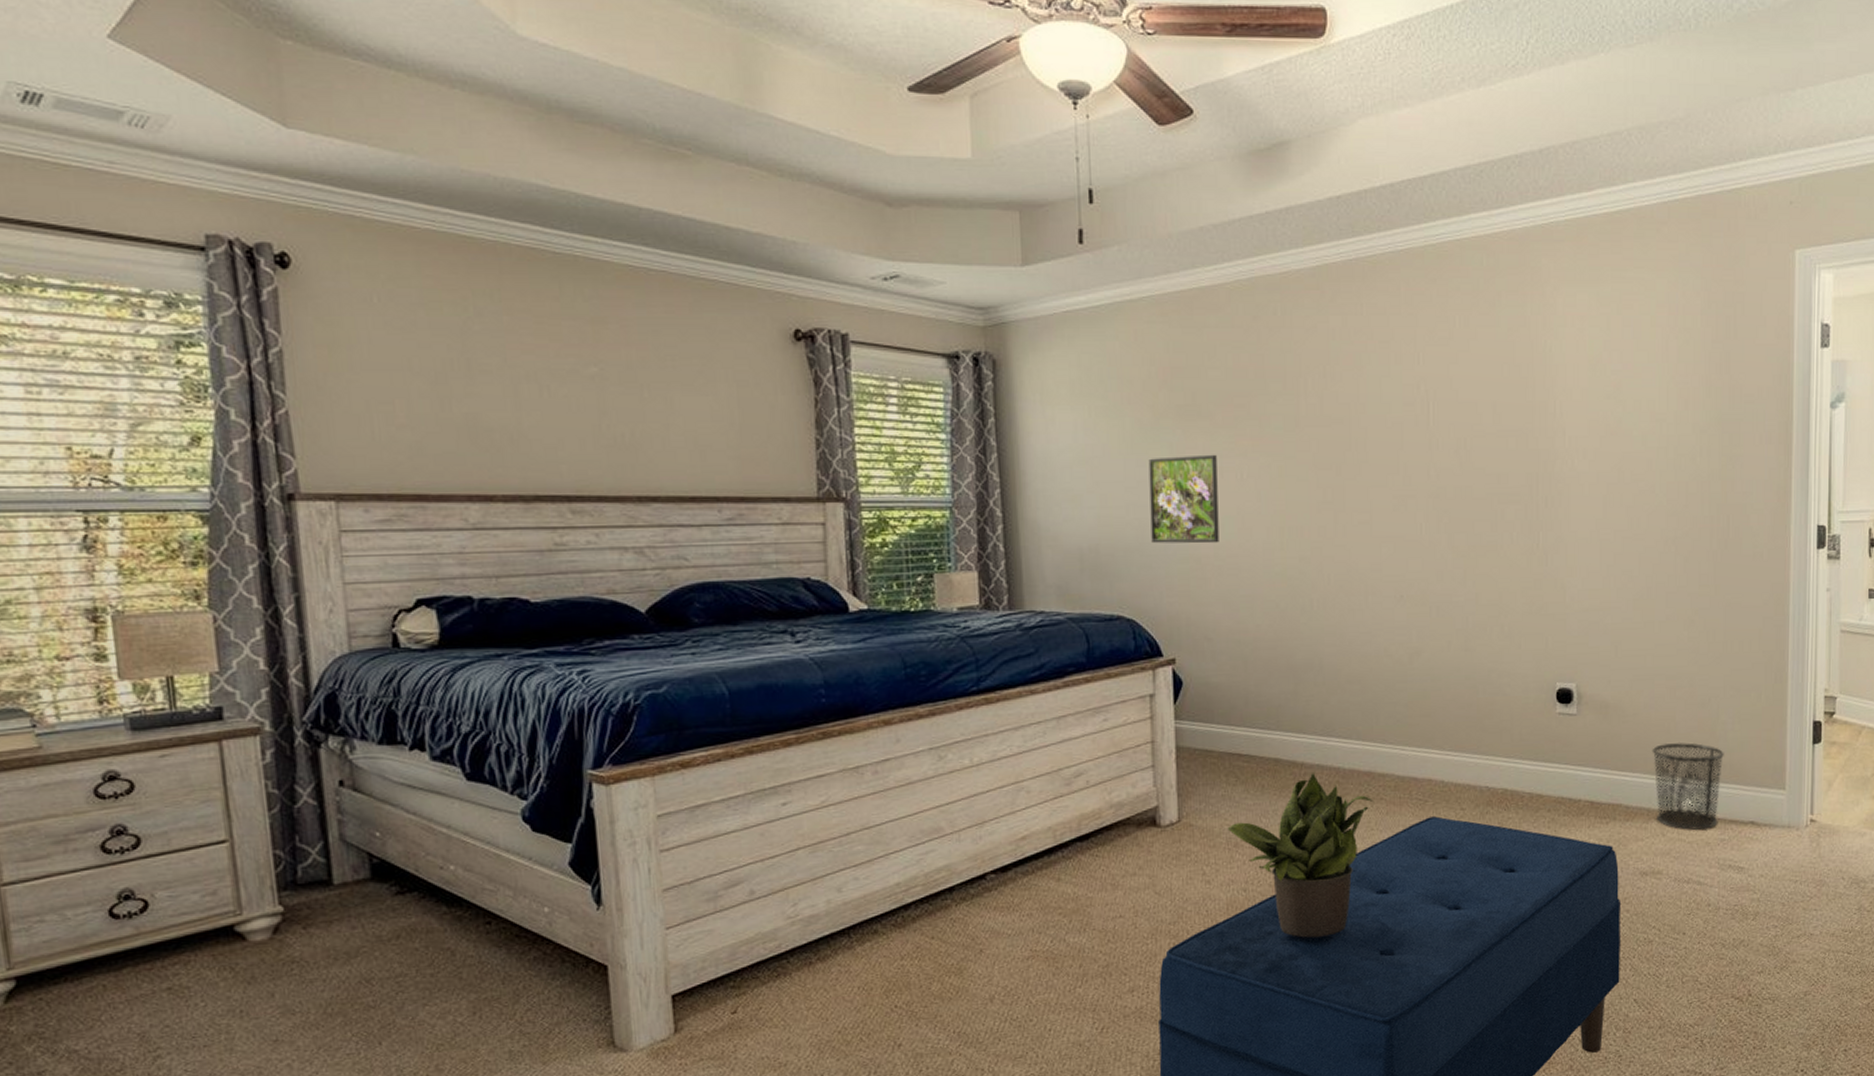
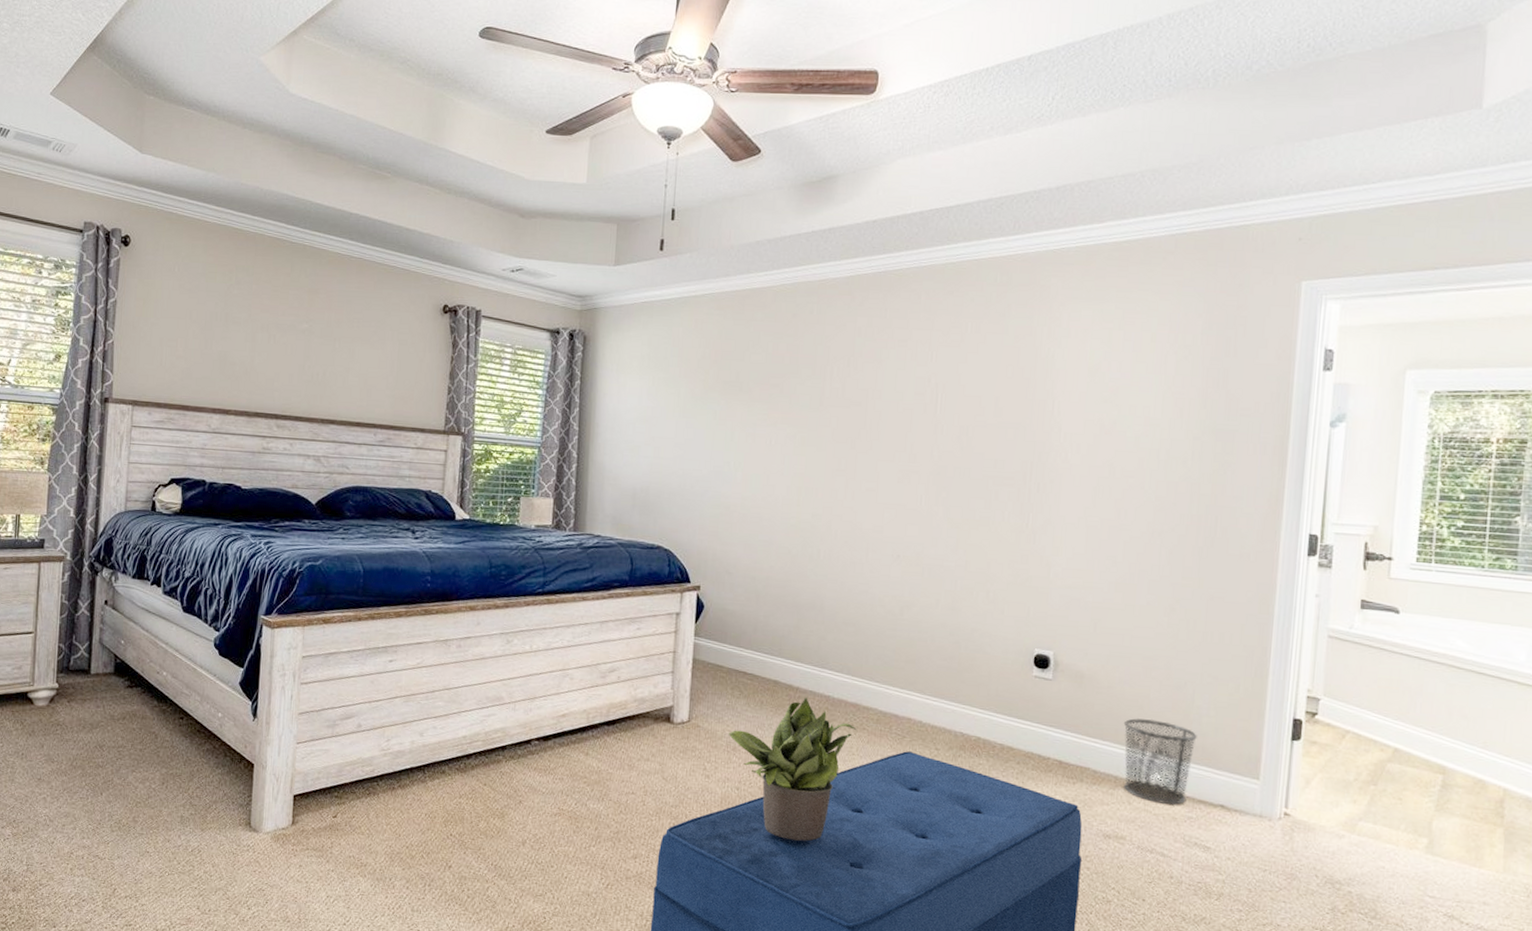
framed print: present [1148,454,1219,544] -> none [691,421,752,495]

